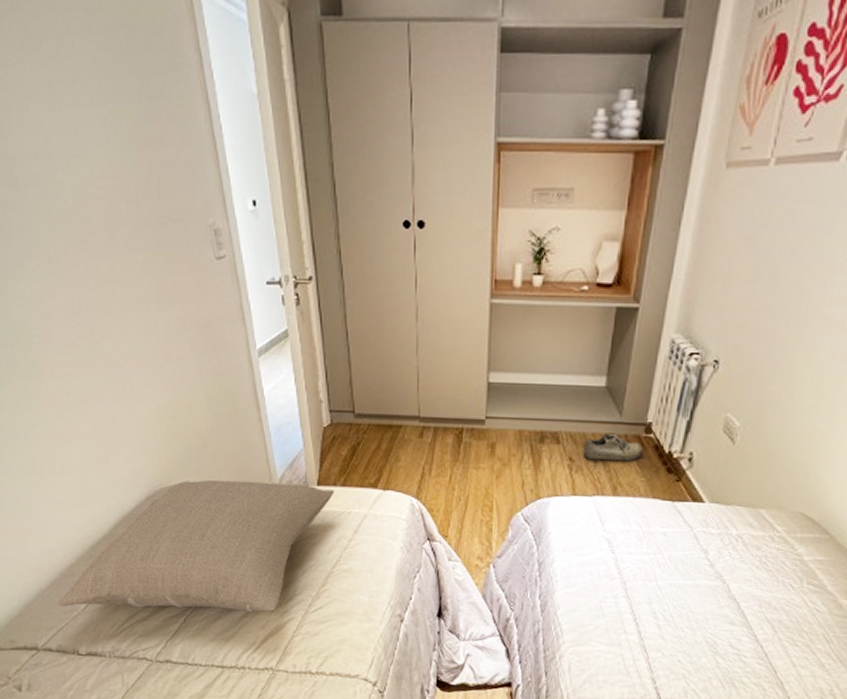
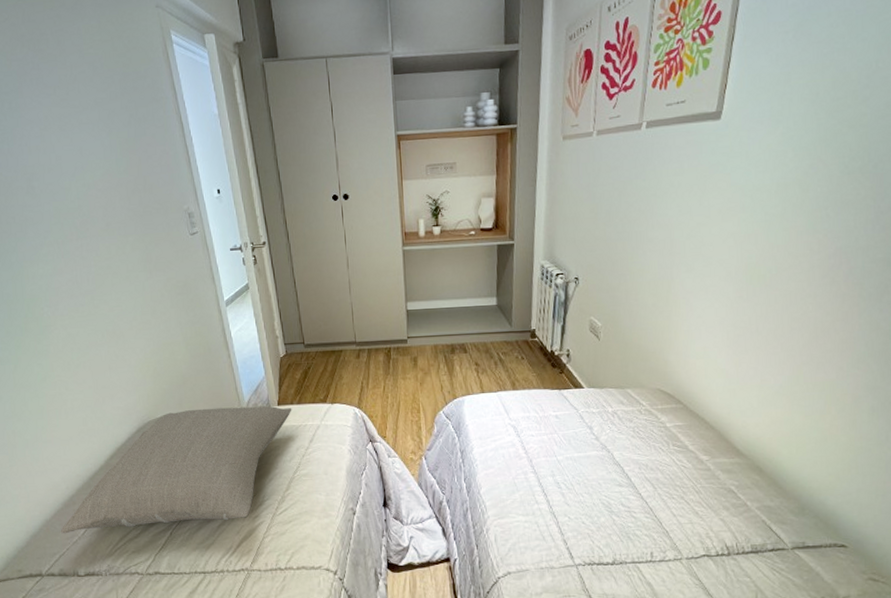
shoe: present [583,433,644,462] -> none [485,340,532,363]

